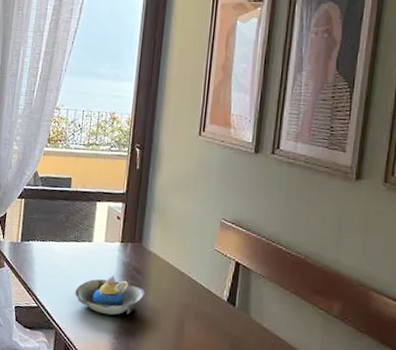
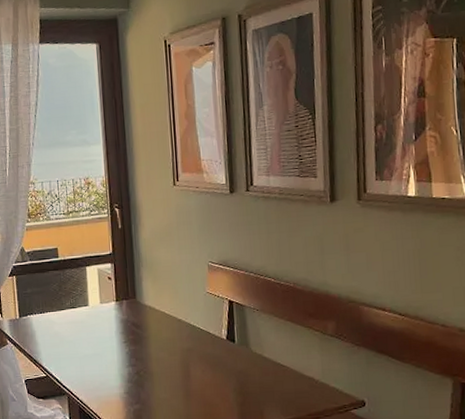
decorative bowl: present [75,275,146,316] -> none [80,333,148,373]

